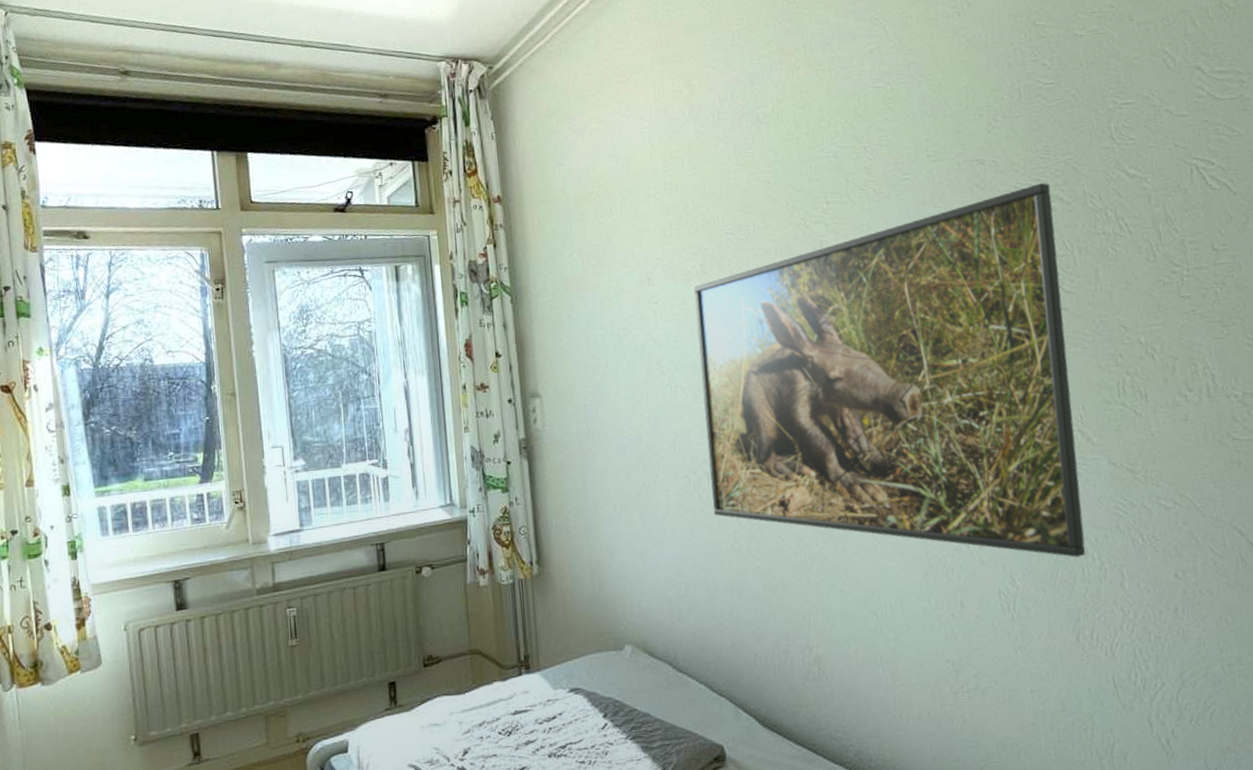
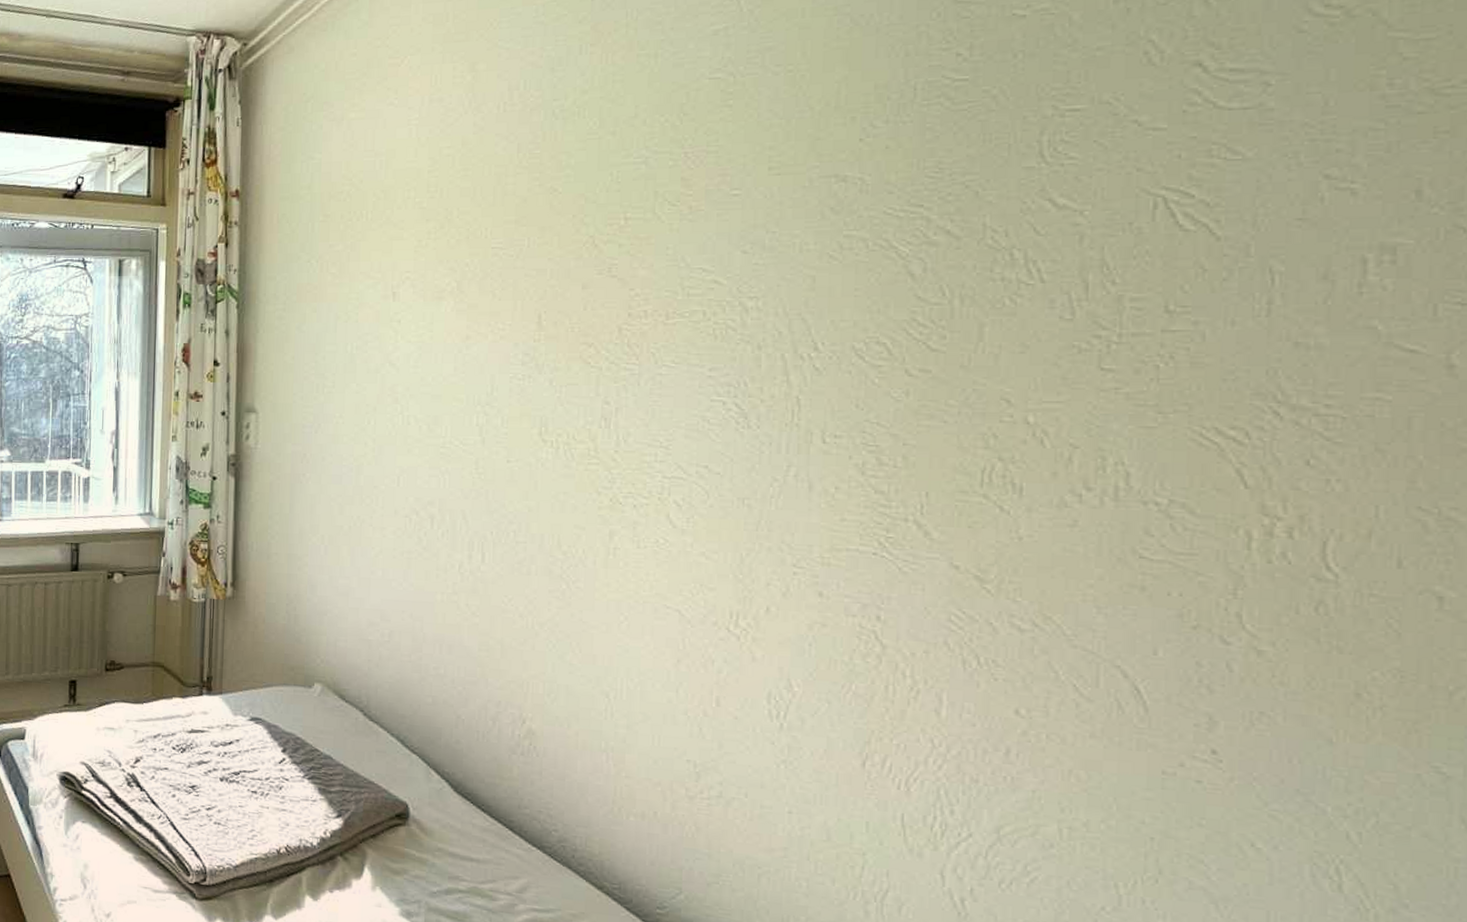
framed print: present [694,182,1086,558] -> none [432,209,935,671]

